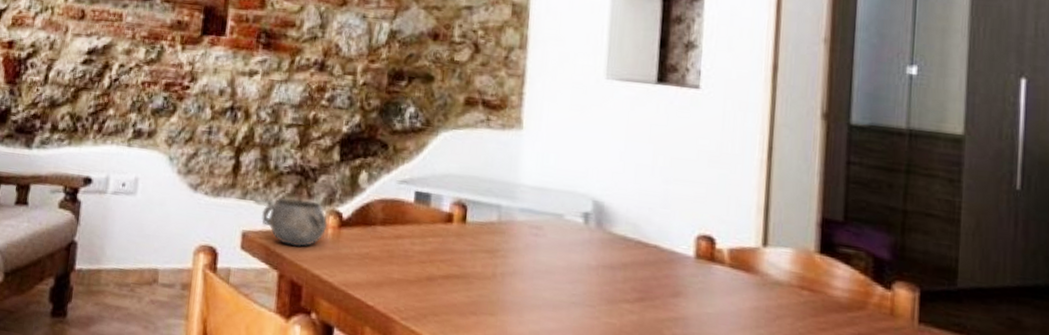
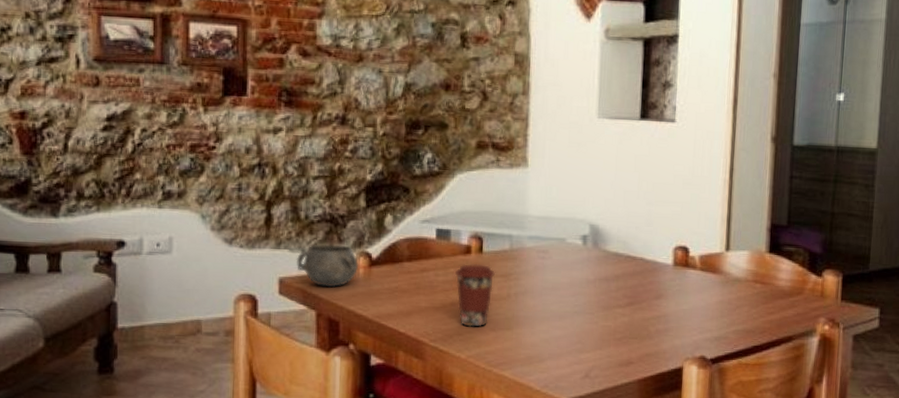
coffee cup: none [433,233,481,309] -> present [454,264,496,327]

